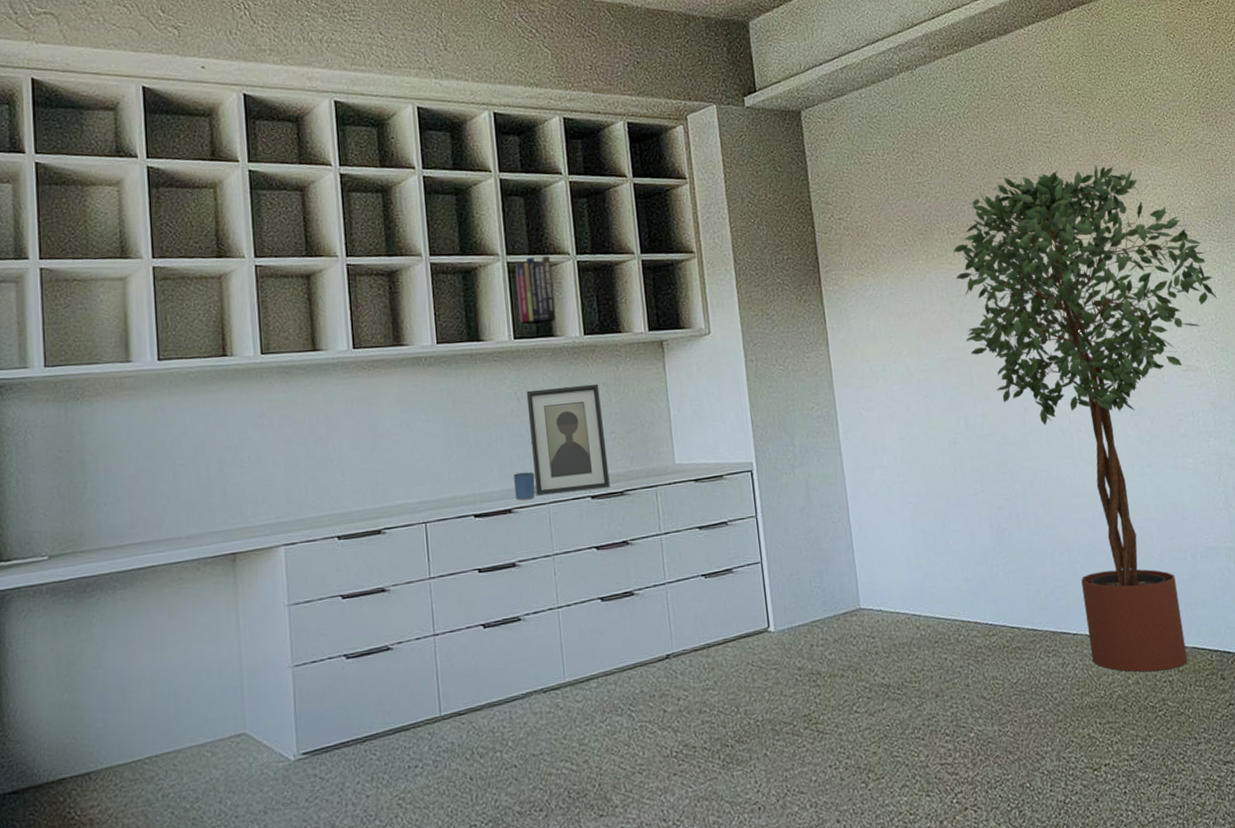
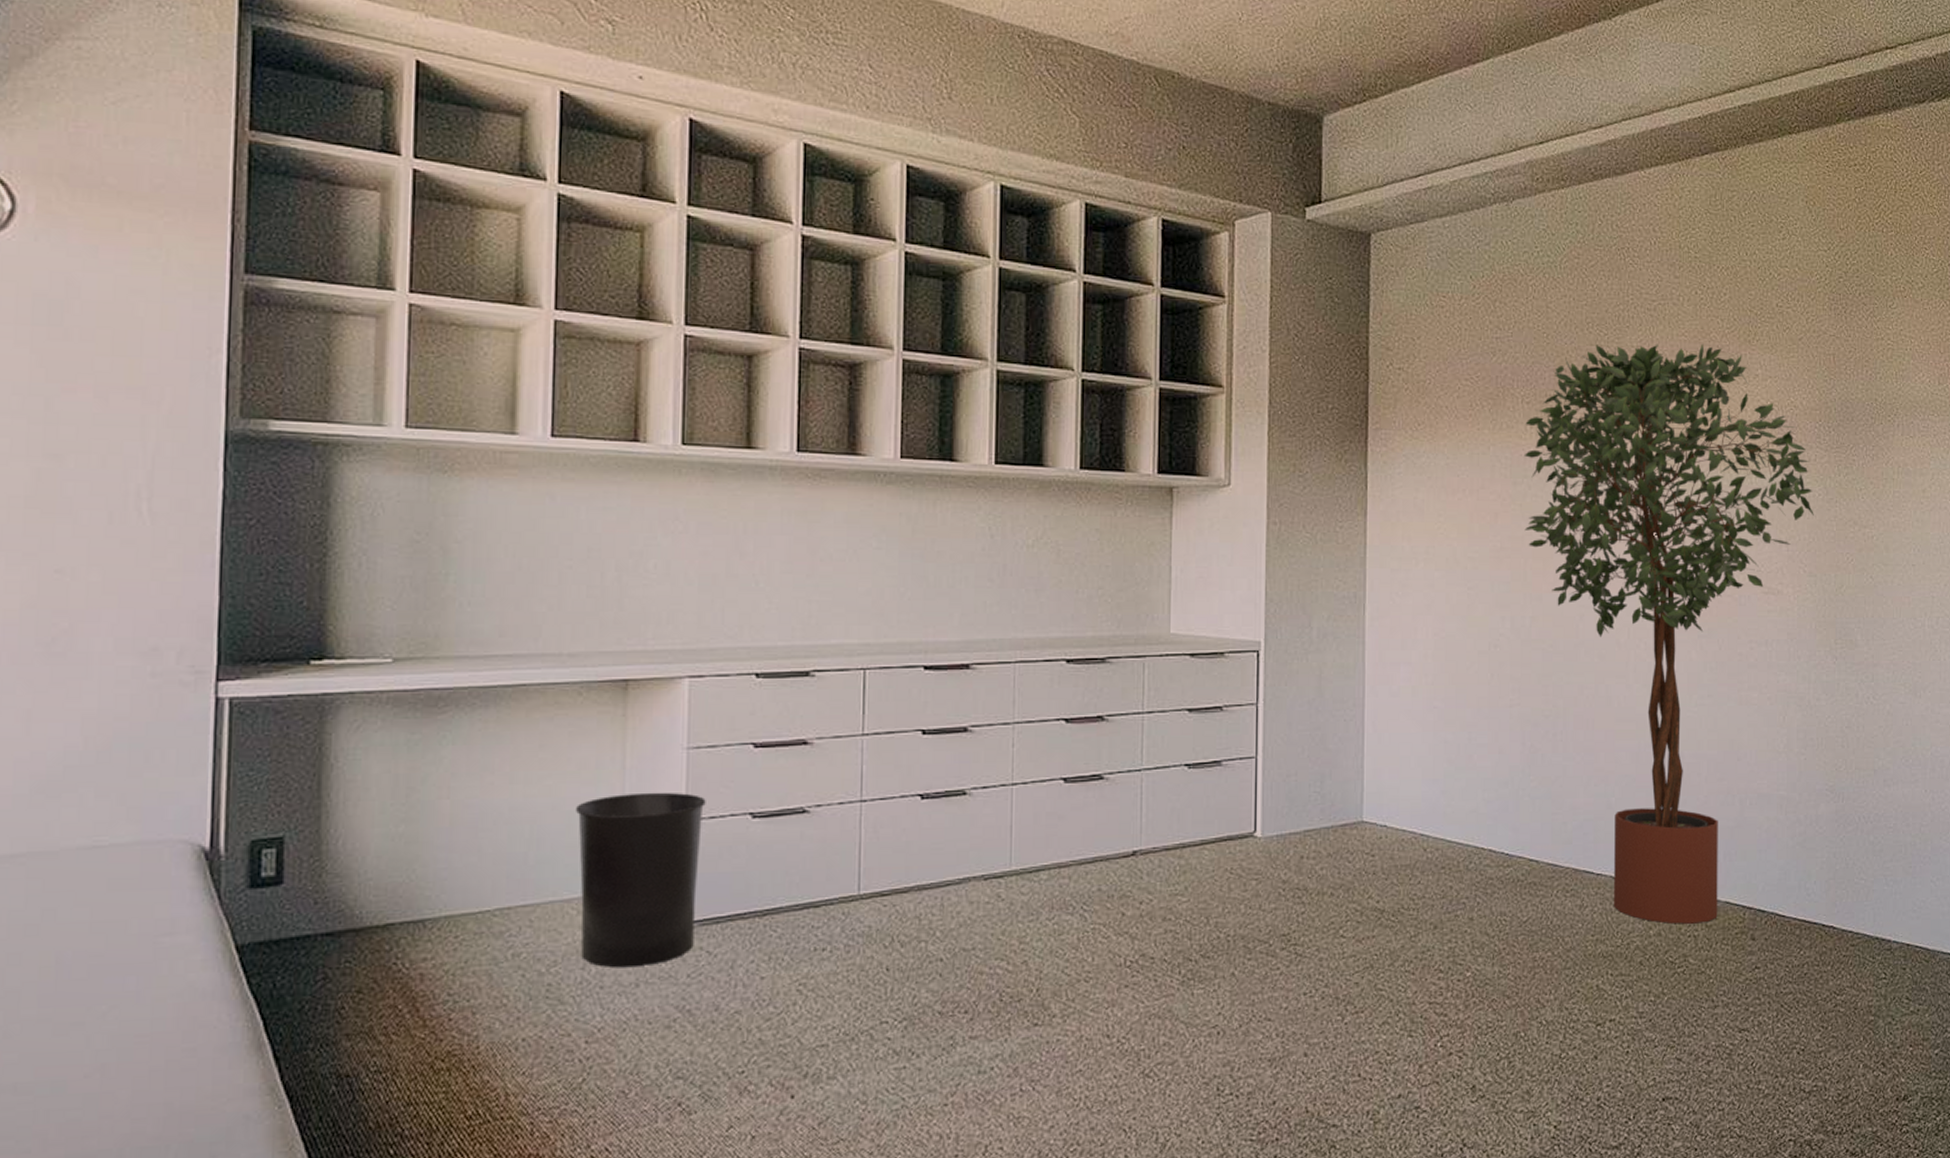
waste bin: none [202,643,309,799] -> present [575,792,706,968]
mug: present [513,471,535,502] -> none [975,623,1002,657]
books: present [515,255,556,325] -> none [1004,367,1050,449]
picture frame: present [526,383,610,496] -> none [1001,527,1091,654]

